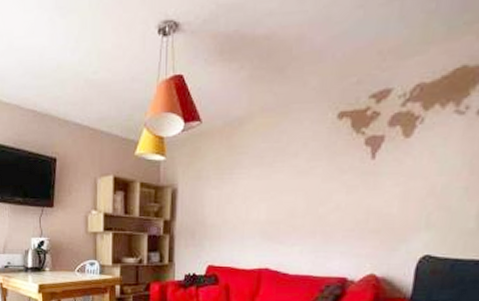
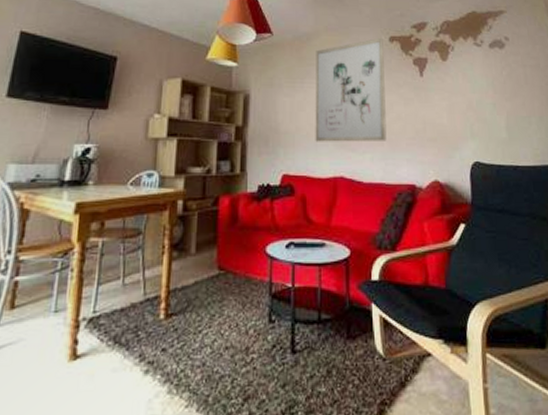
wall art: none [241,114,332,235] -> present [315,37,387,142]

